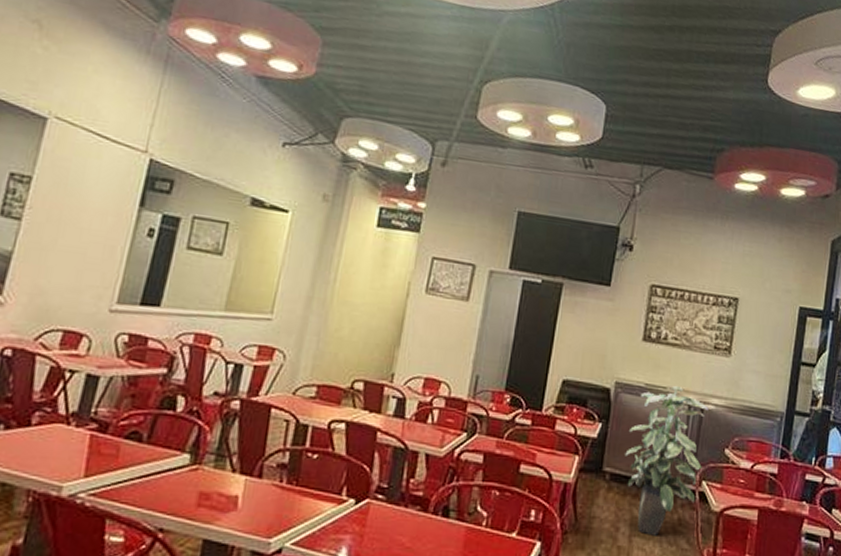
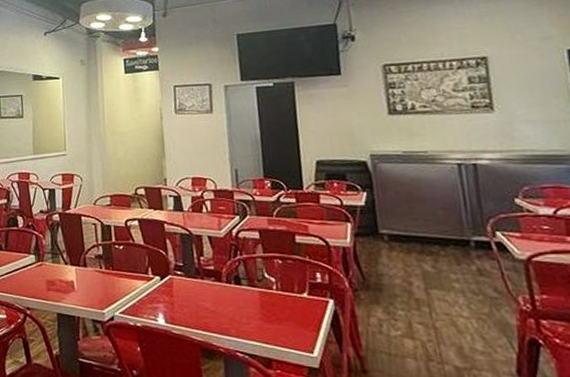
indoor plant: present [625,386,709,536] -> none [396,148,493,287]

